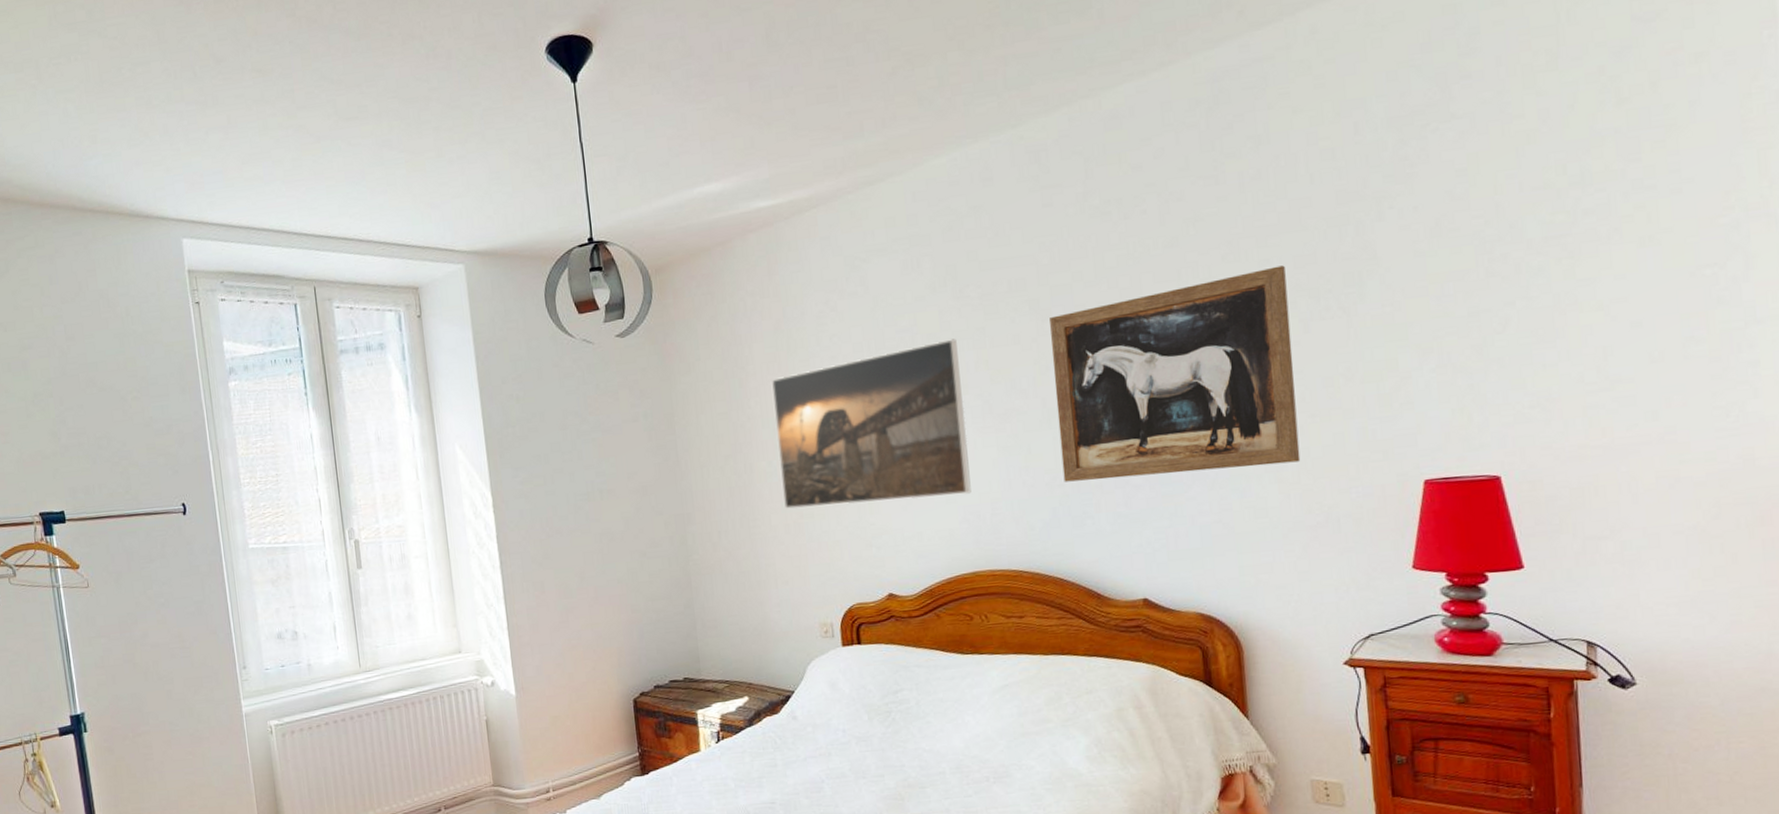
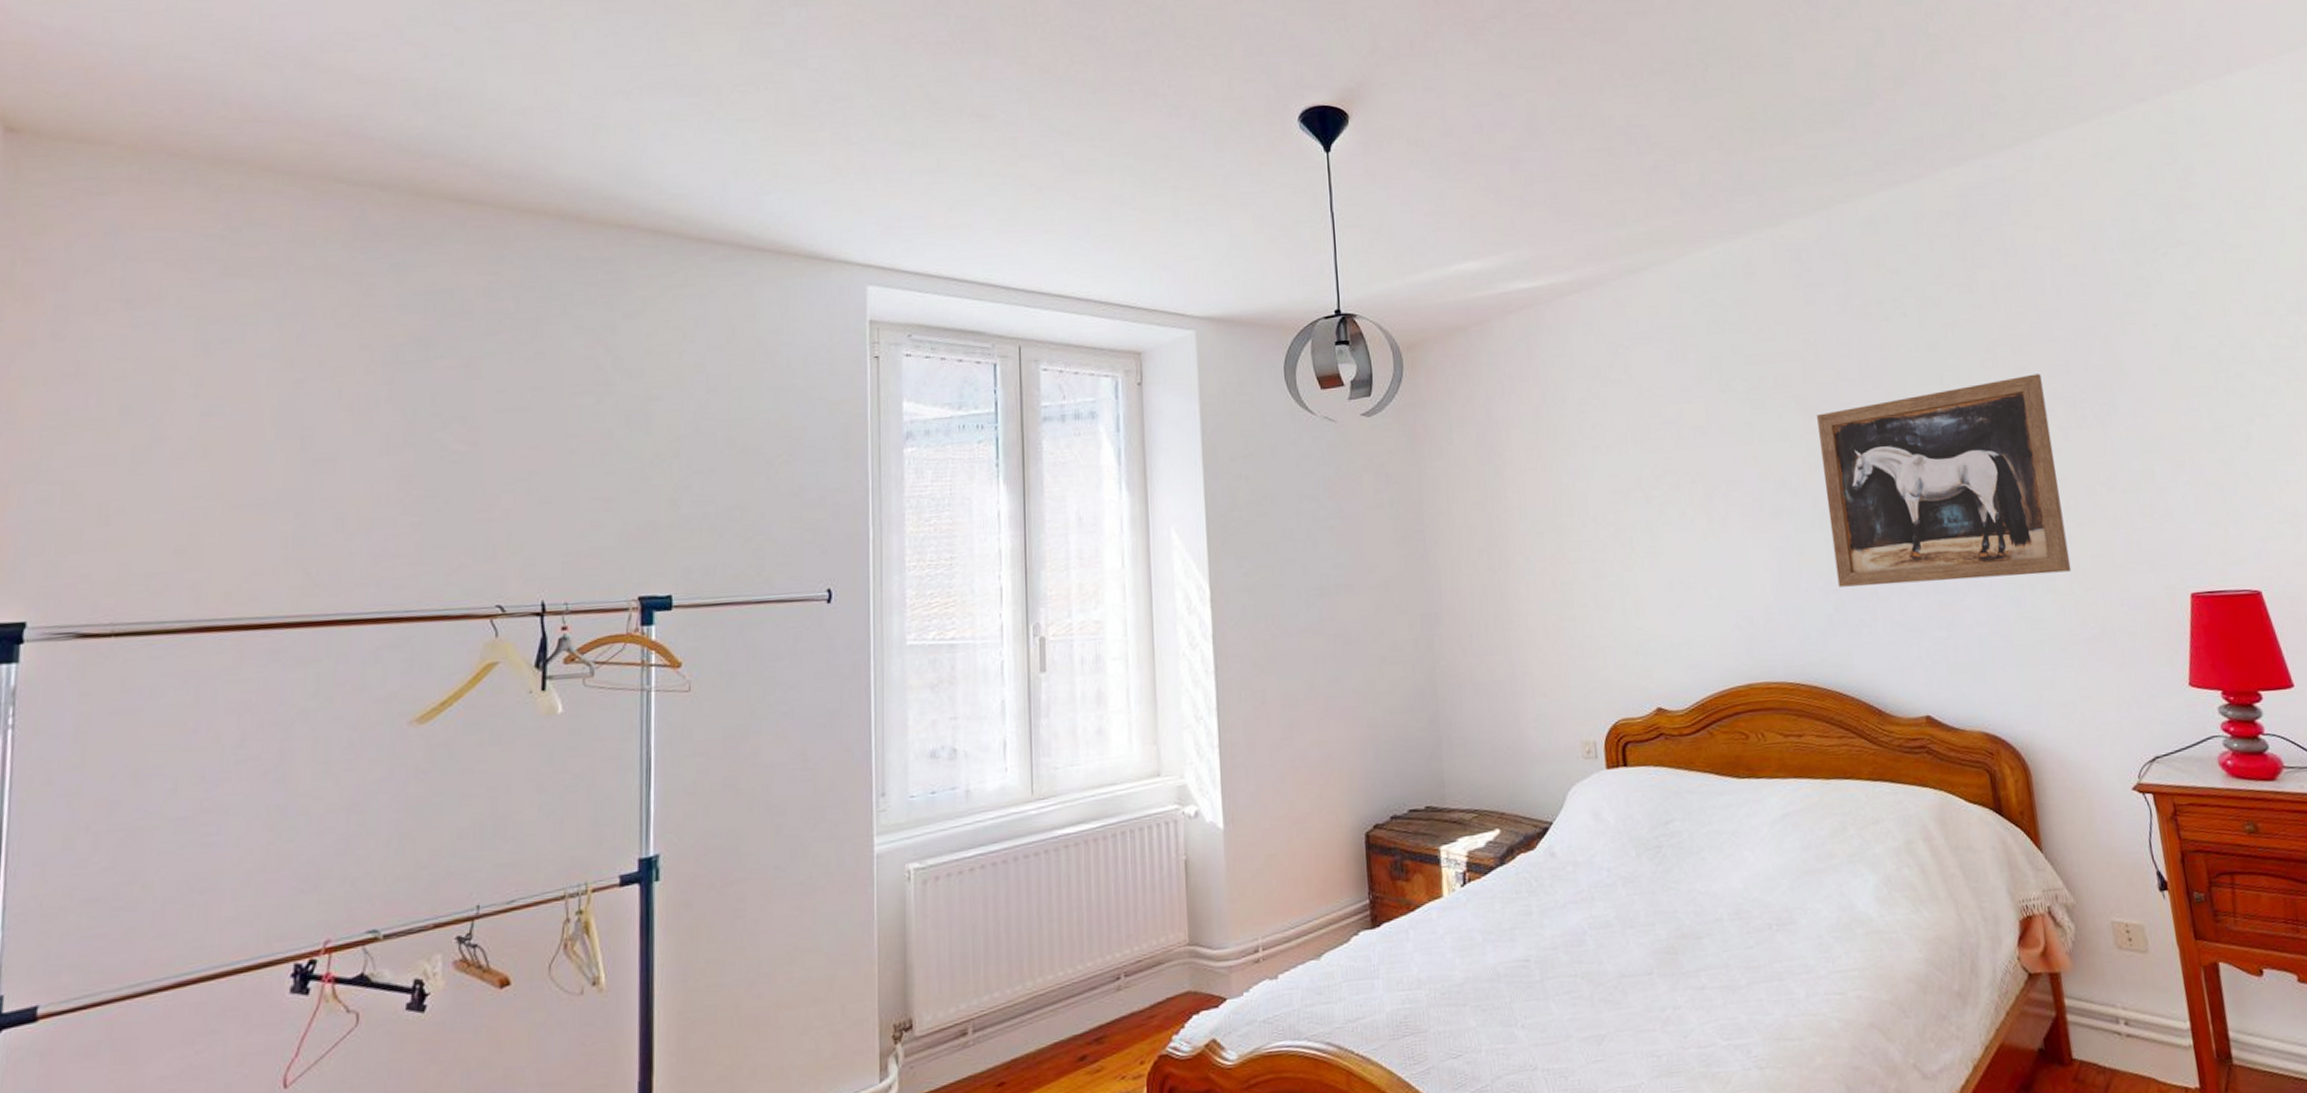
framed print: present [772,338,971,510] -> none [1530,432,1743,611]

